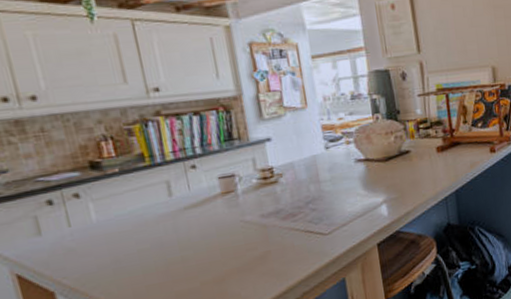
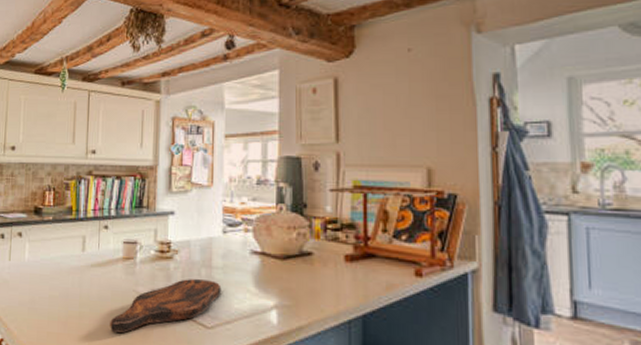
cutting board: none [221,193,333,264] -> present [110,279,222,334]

